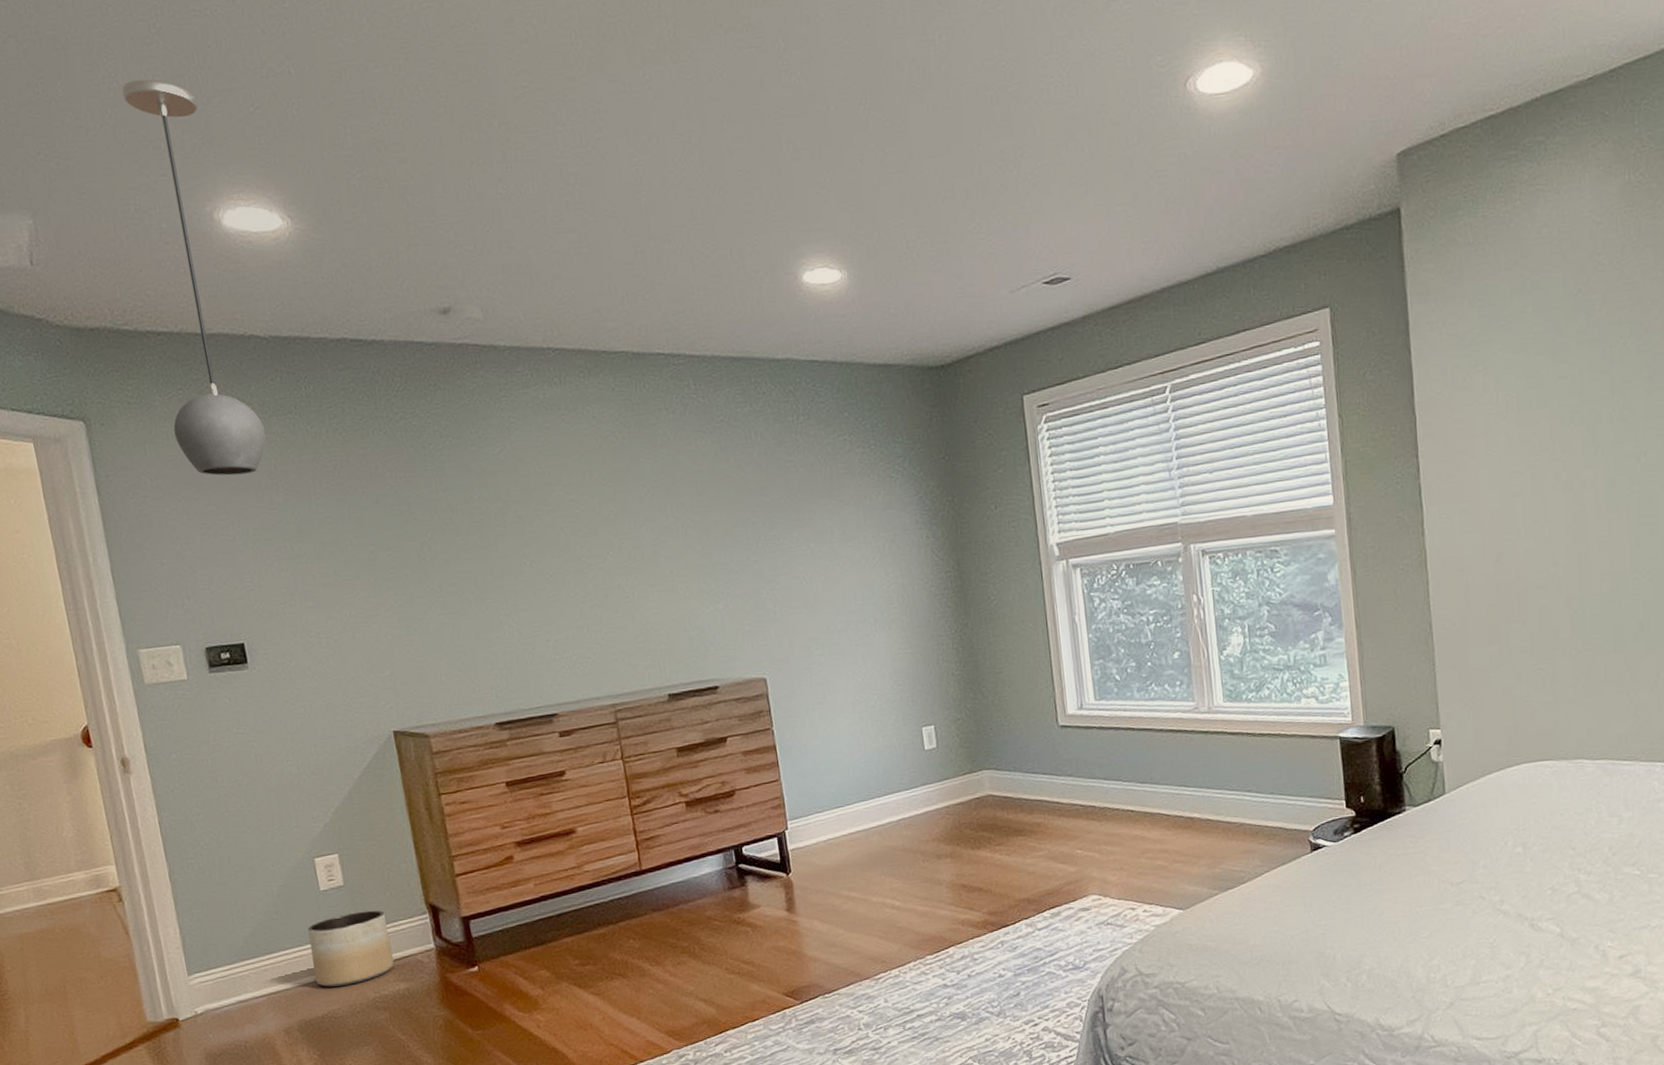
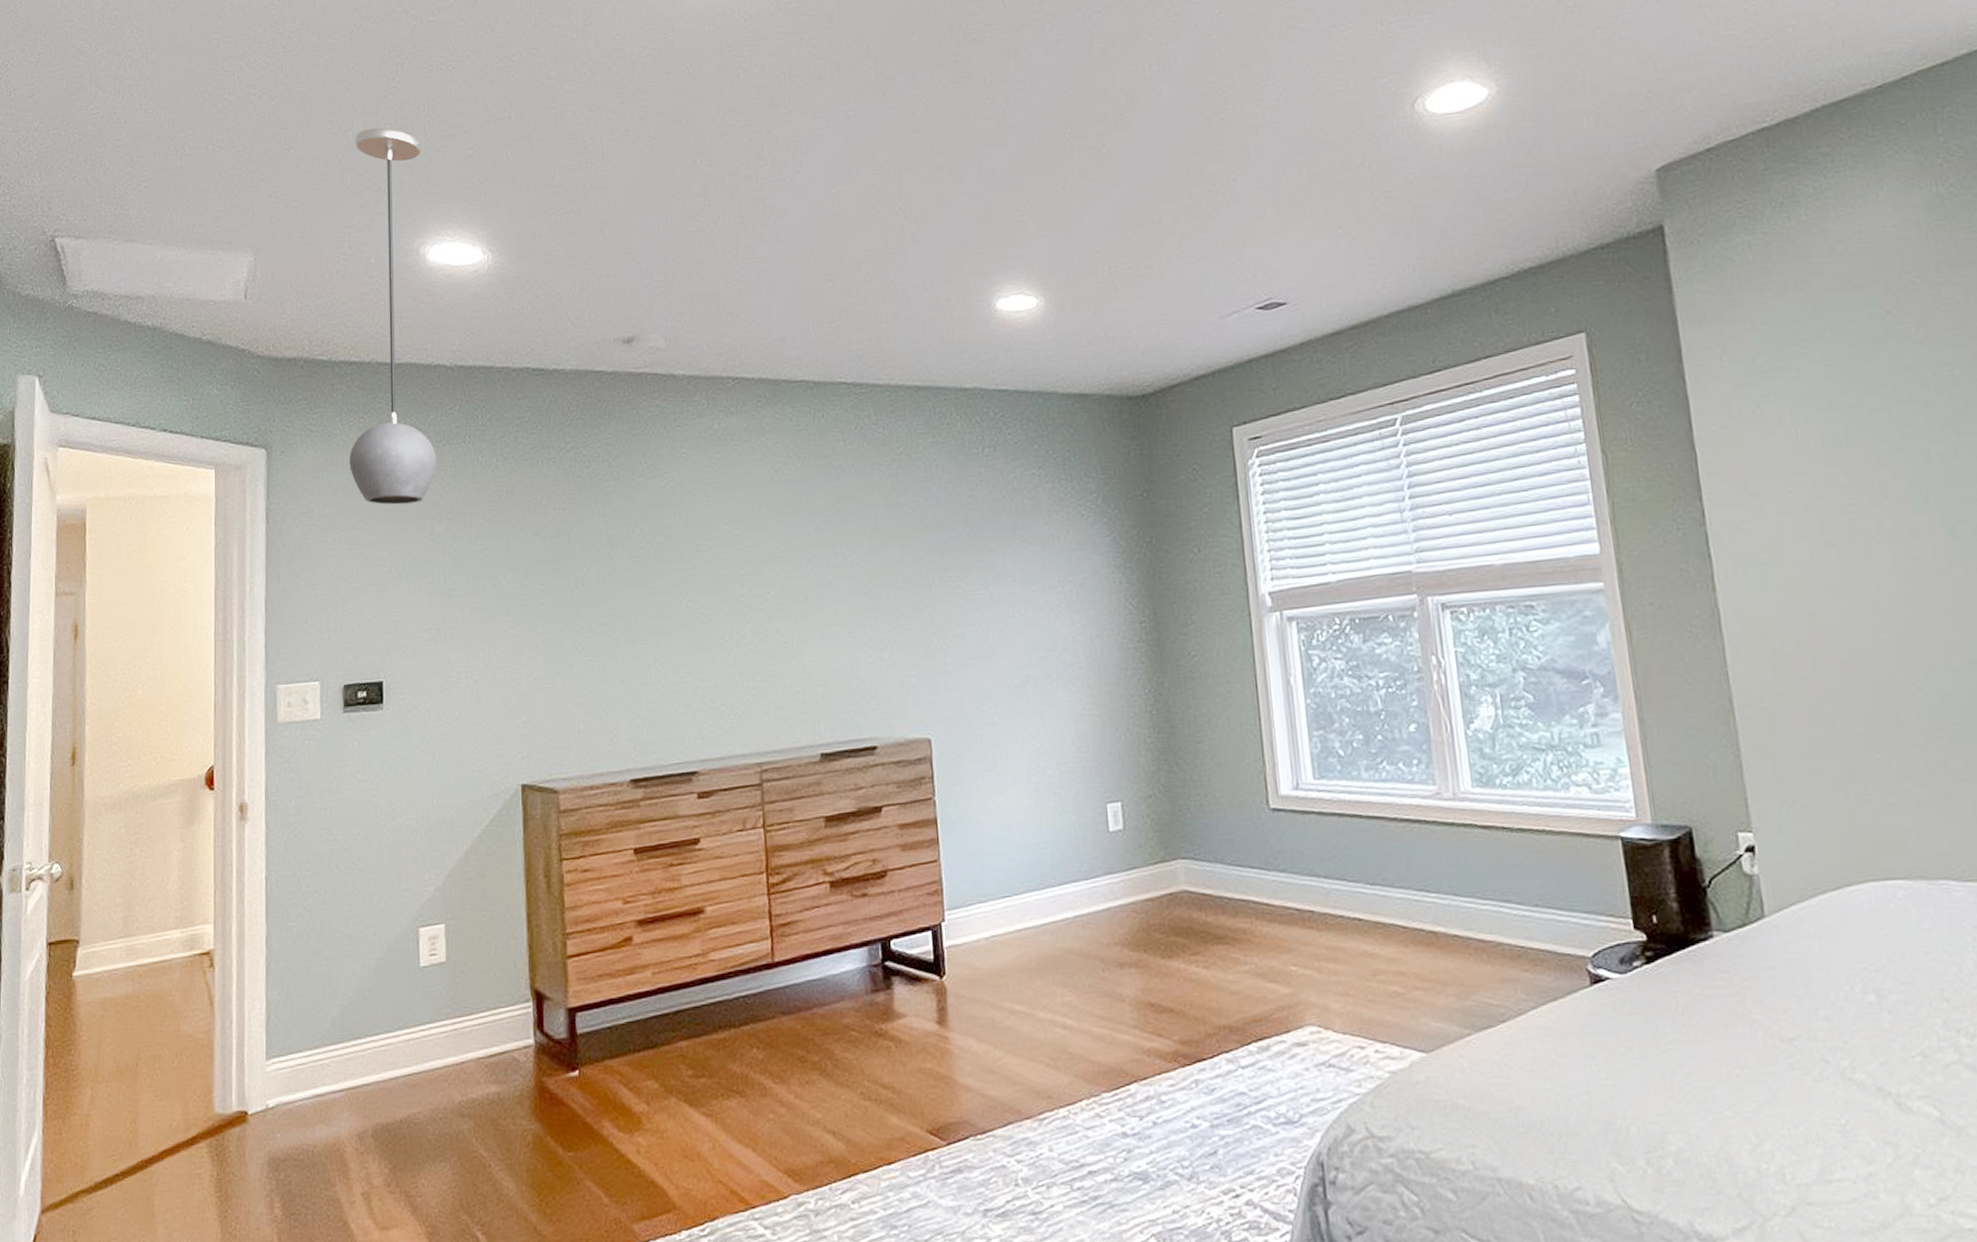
planter: present [307,910,394,987] -> none [400,993,487,1085]

